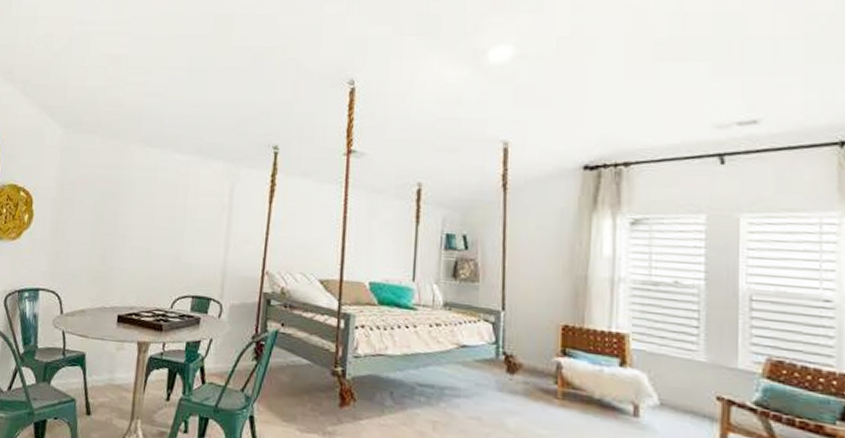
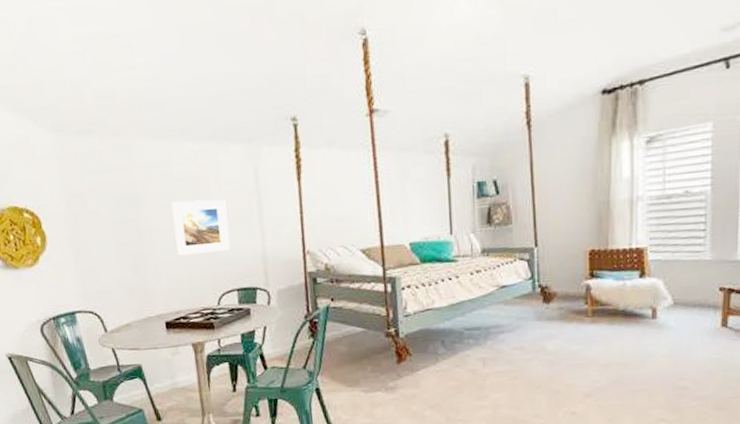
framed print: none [143,203,199,257] -> present [170,199,231,256]

